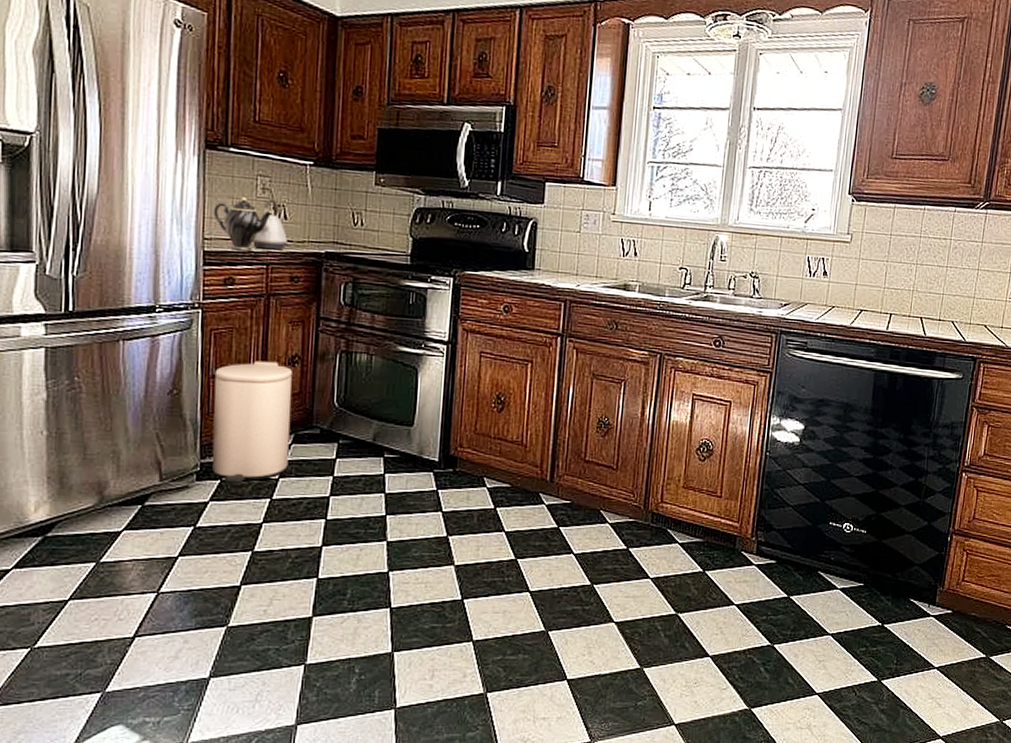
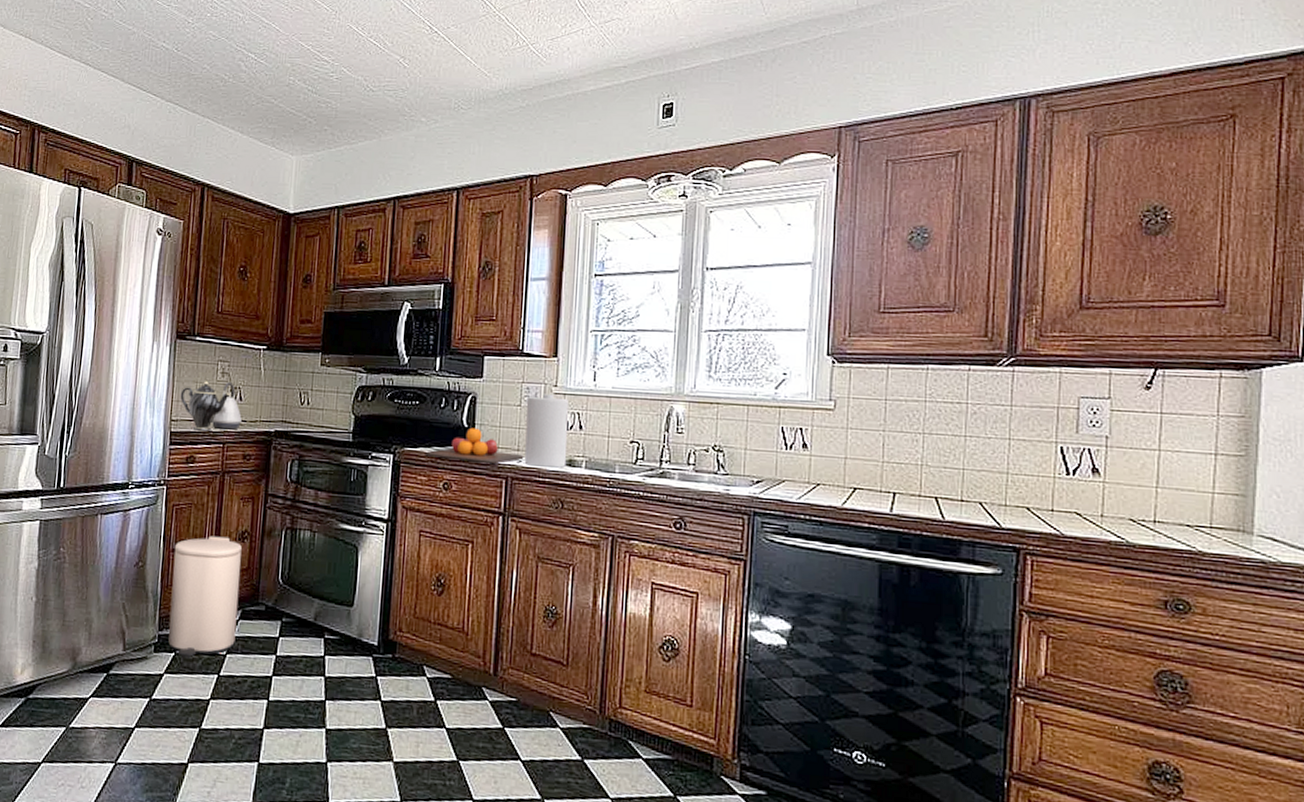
chopping board: none [485,252,583,288] -> present [425,427,525,465]
paper towel holder: none [582,221,625,292] -> present [524,393,568,468]

